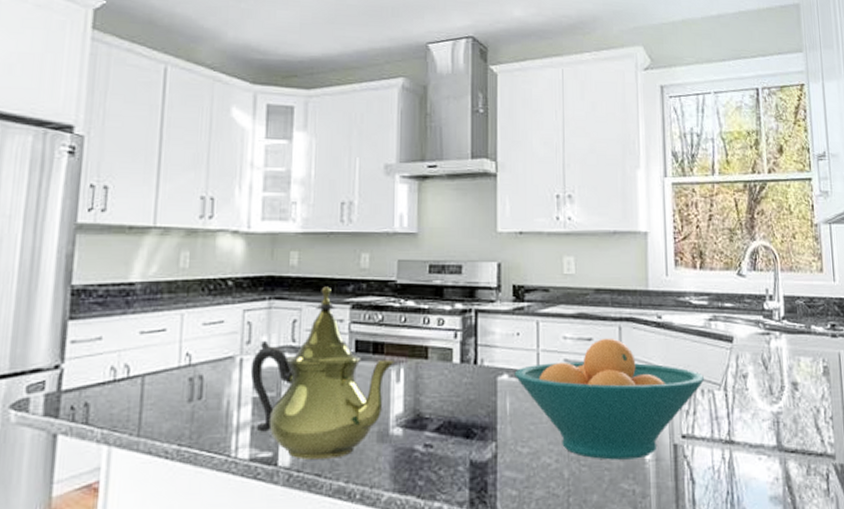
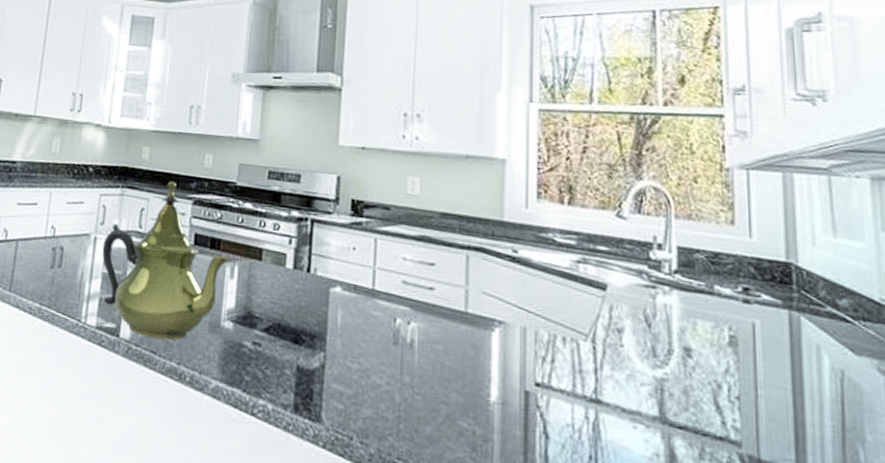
fruit bowl: present [514,338,705,460] -> none [348,265,568,399]

